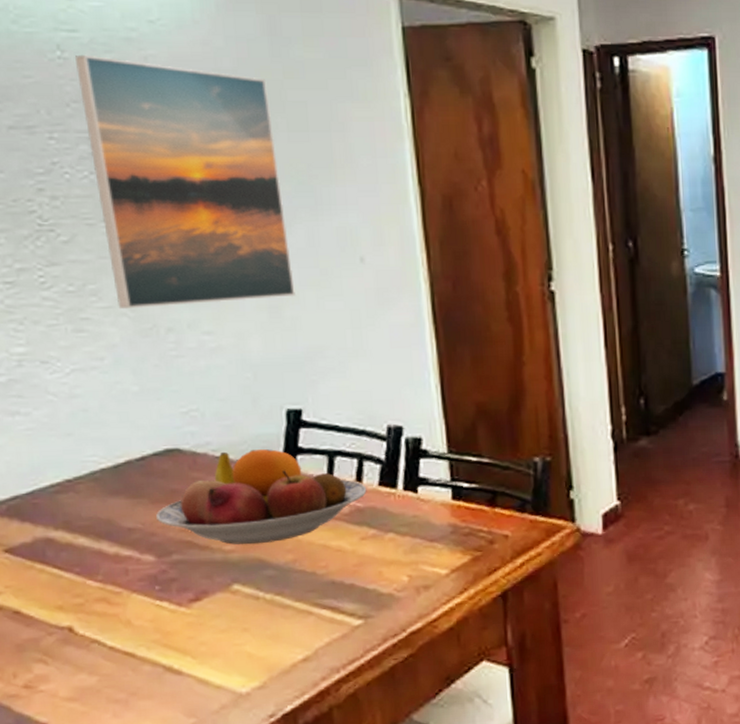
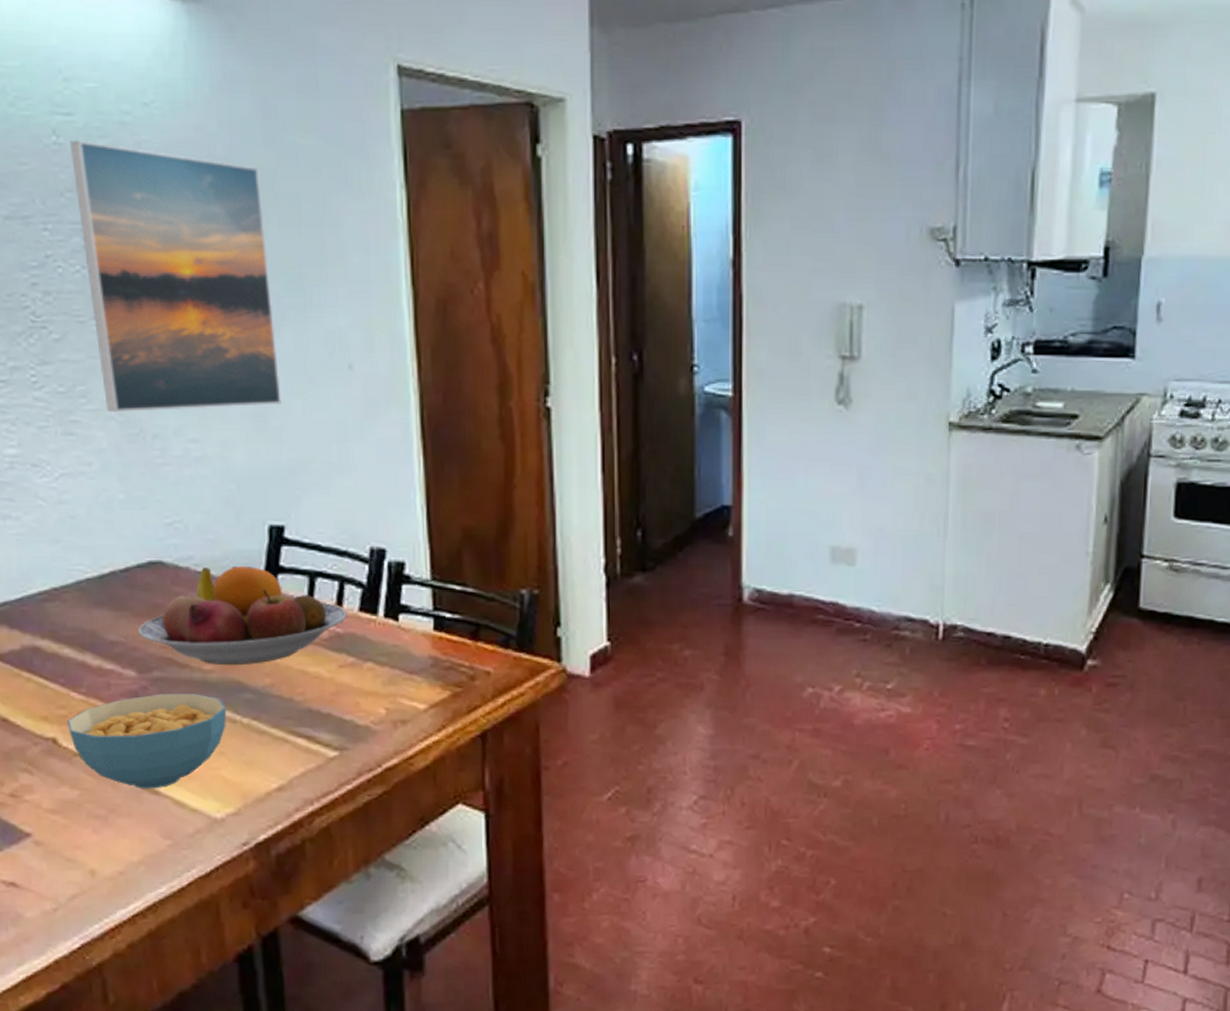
cereal bowl: none [83,573,249,671] -> present [67,694,227,789]

